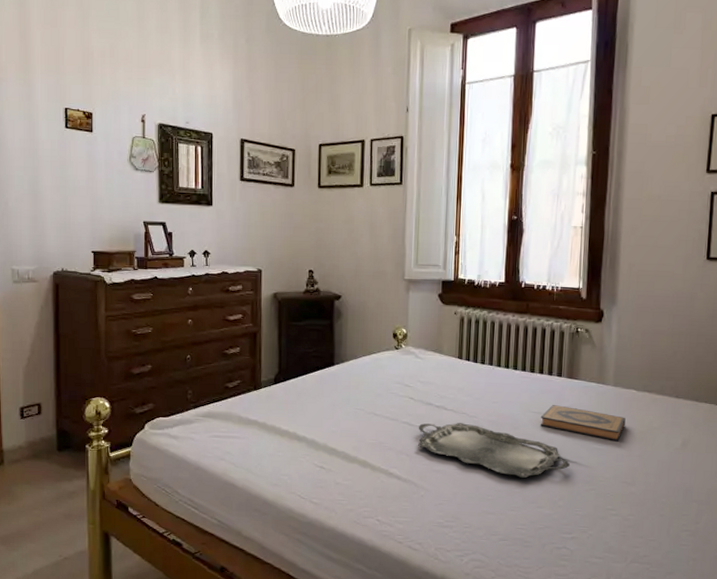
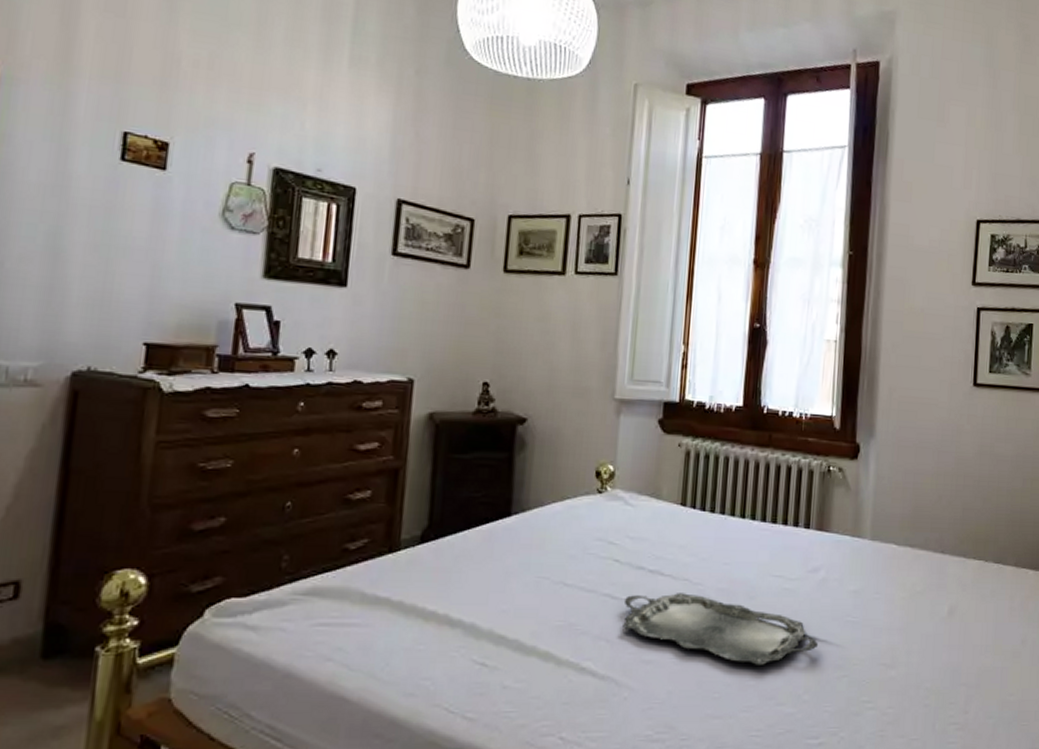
hardback book: present [540,405,626,442] -> none [782,566,885,612]

